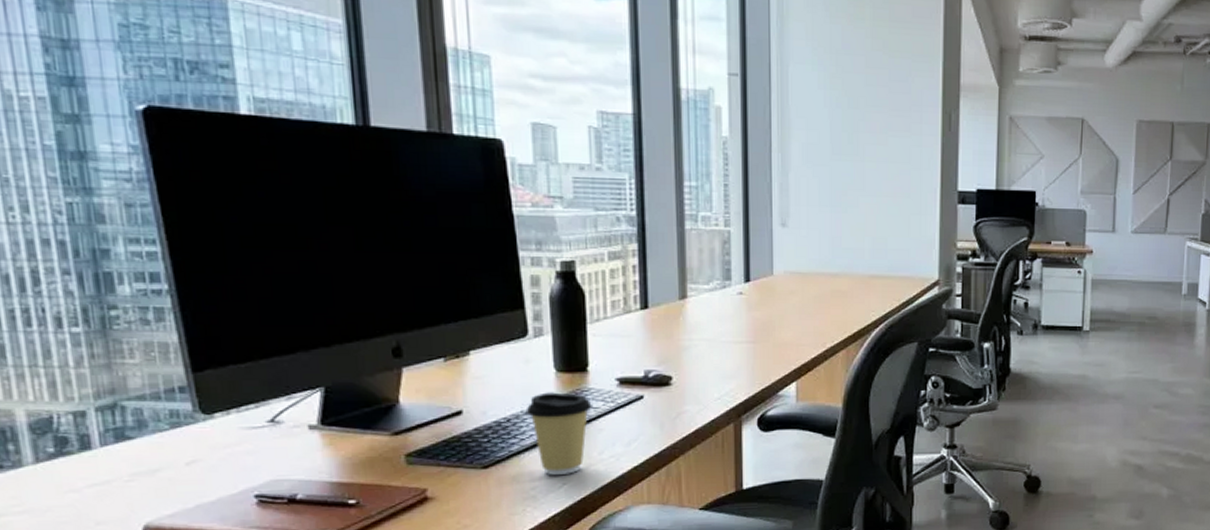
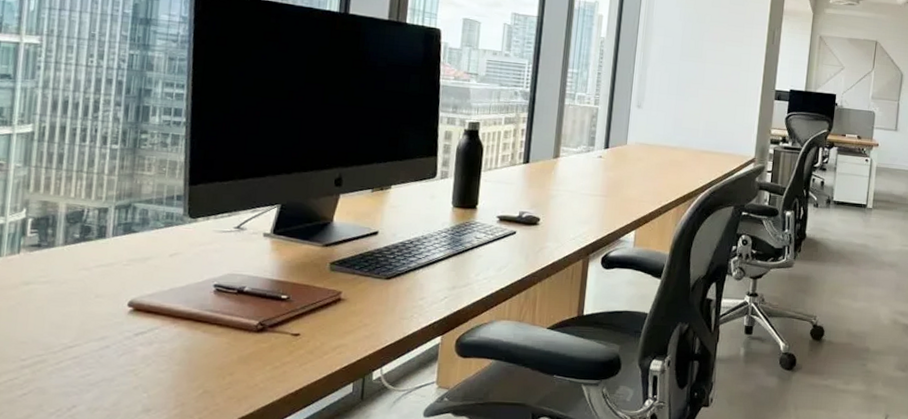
coffee cup: present [525,392,592,476] -> none [425,222,476,291]

